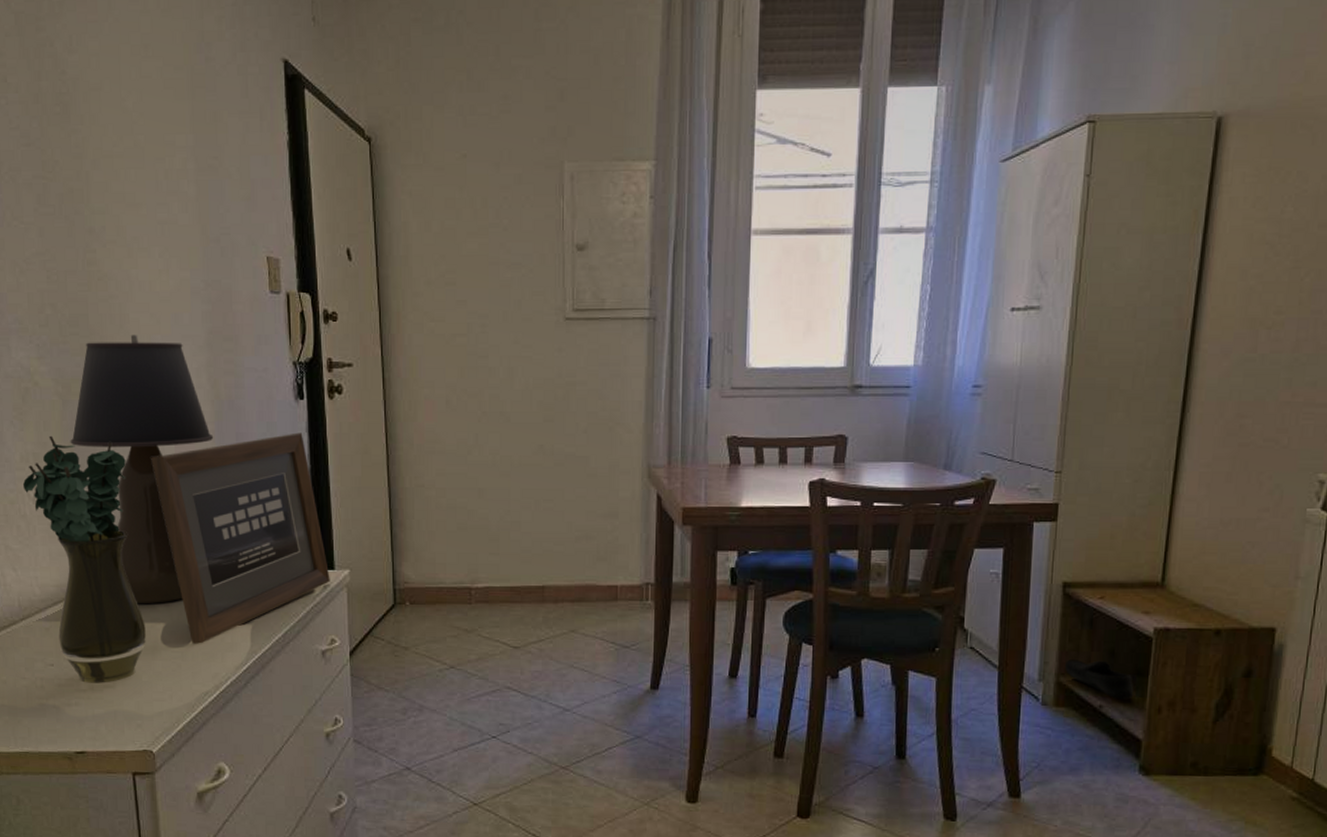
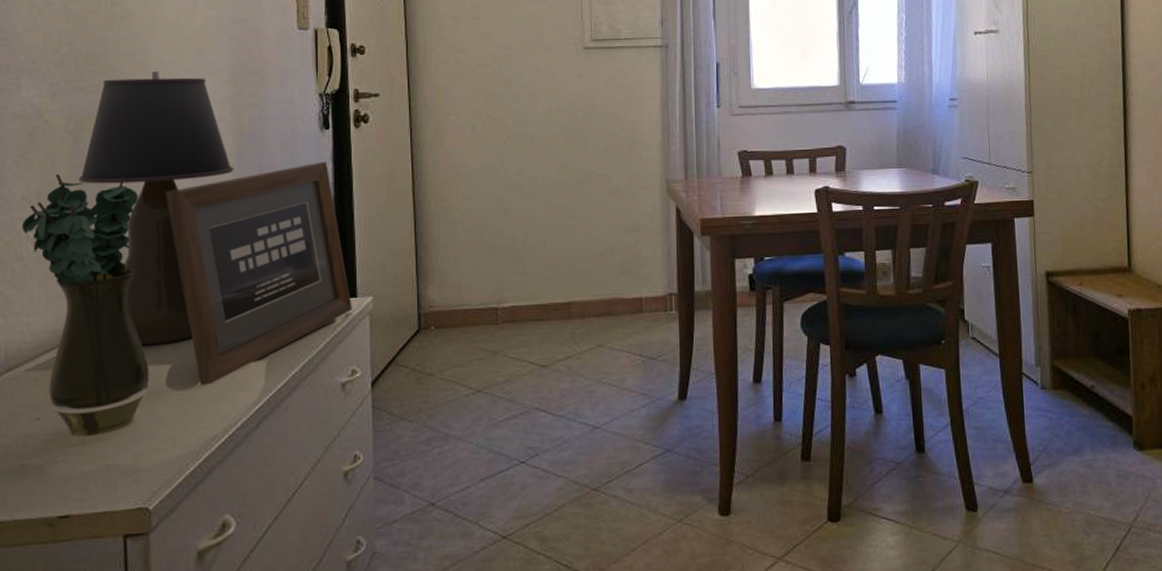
shoe: present [1065,659,1134,700] -> none [1057,342,1120,379]

